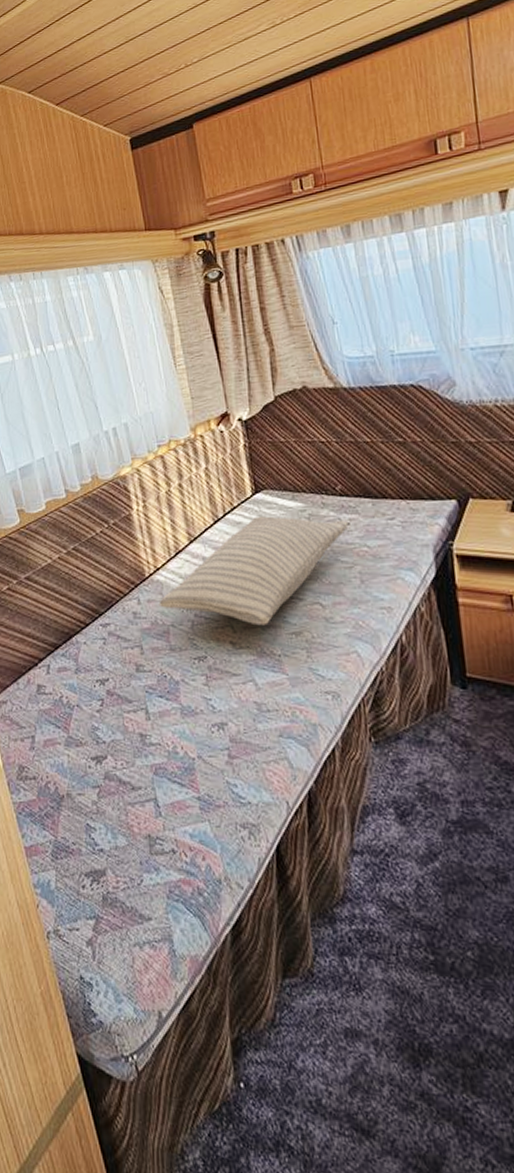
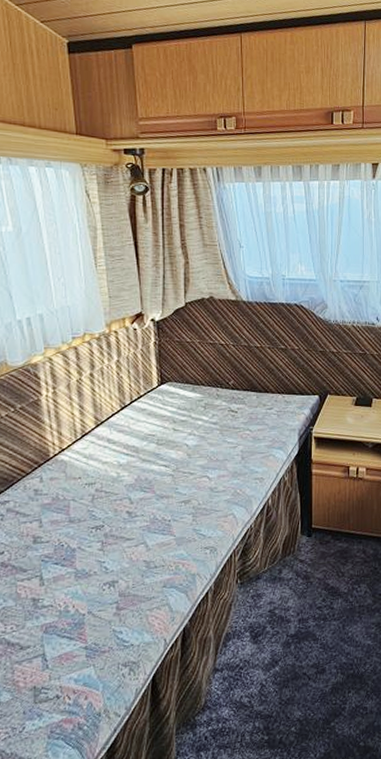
pillow: present [159,516,349,626] -> none [61,404,236,497]

